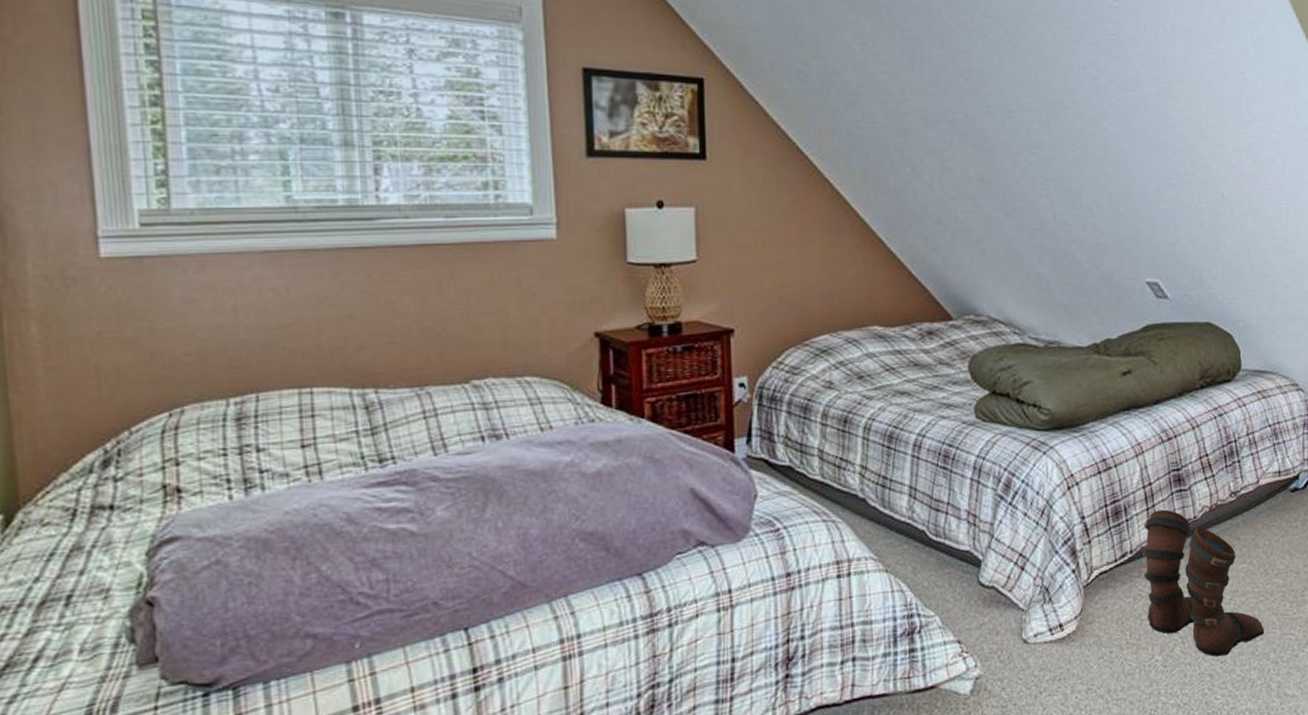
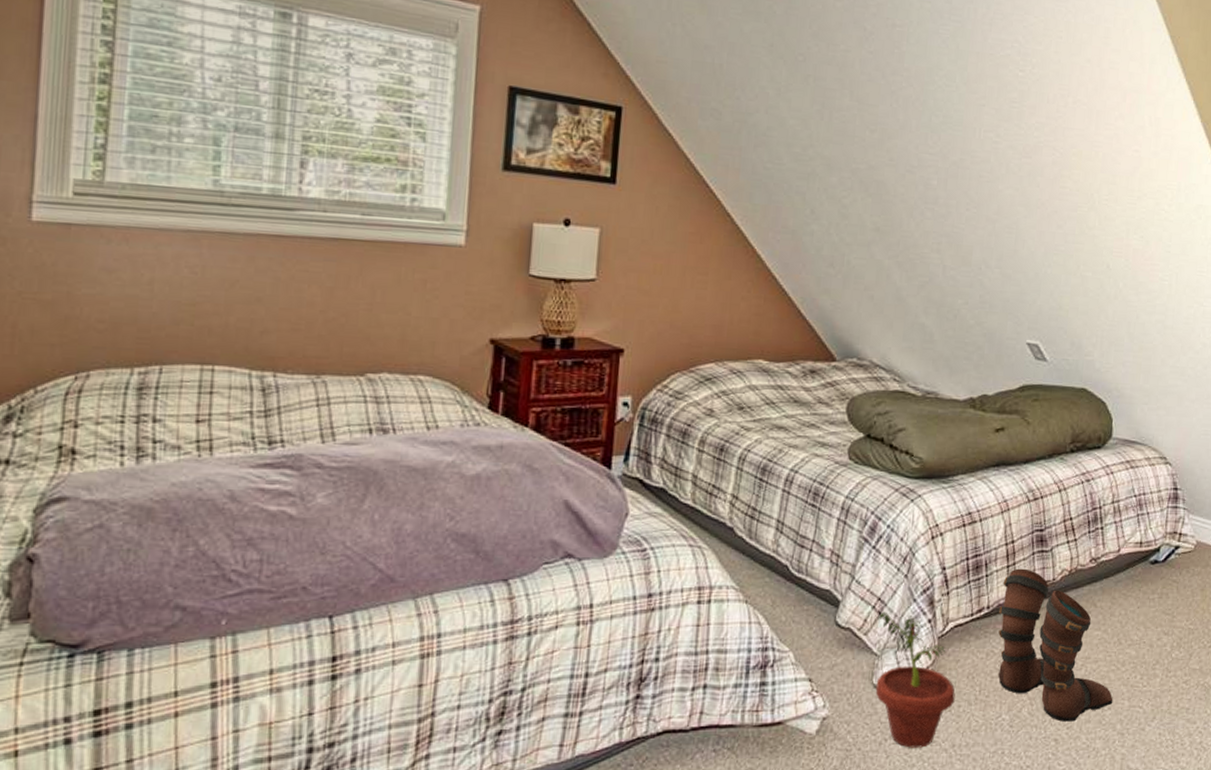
potted plant: none [1021,566,1106,698] -> present [875,611,956,748]

